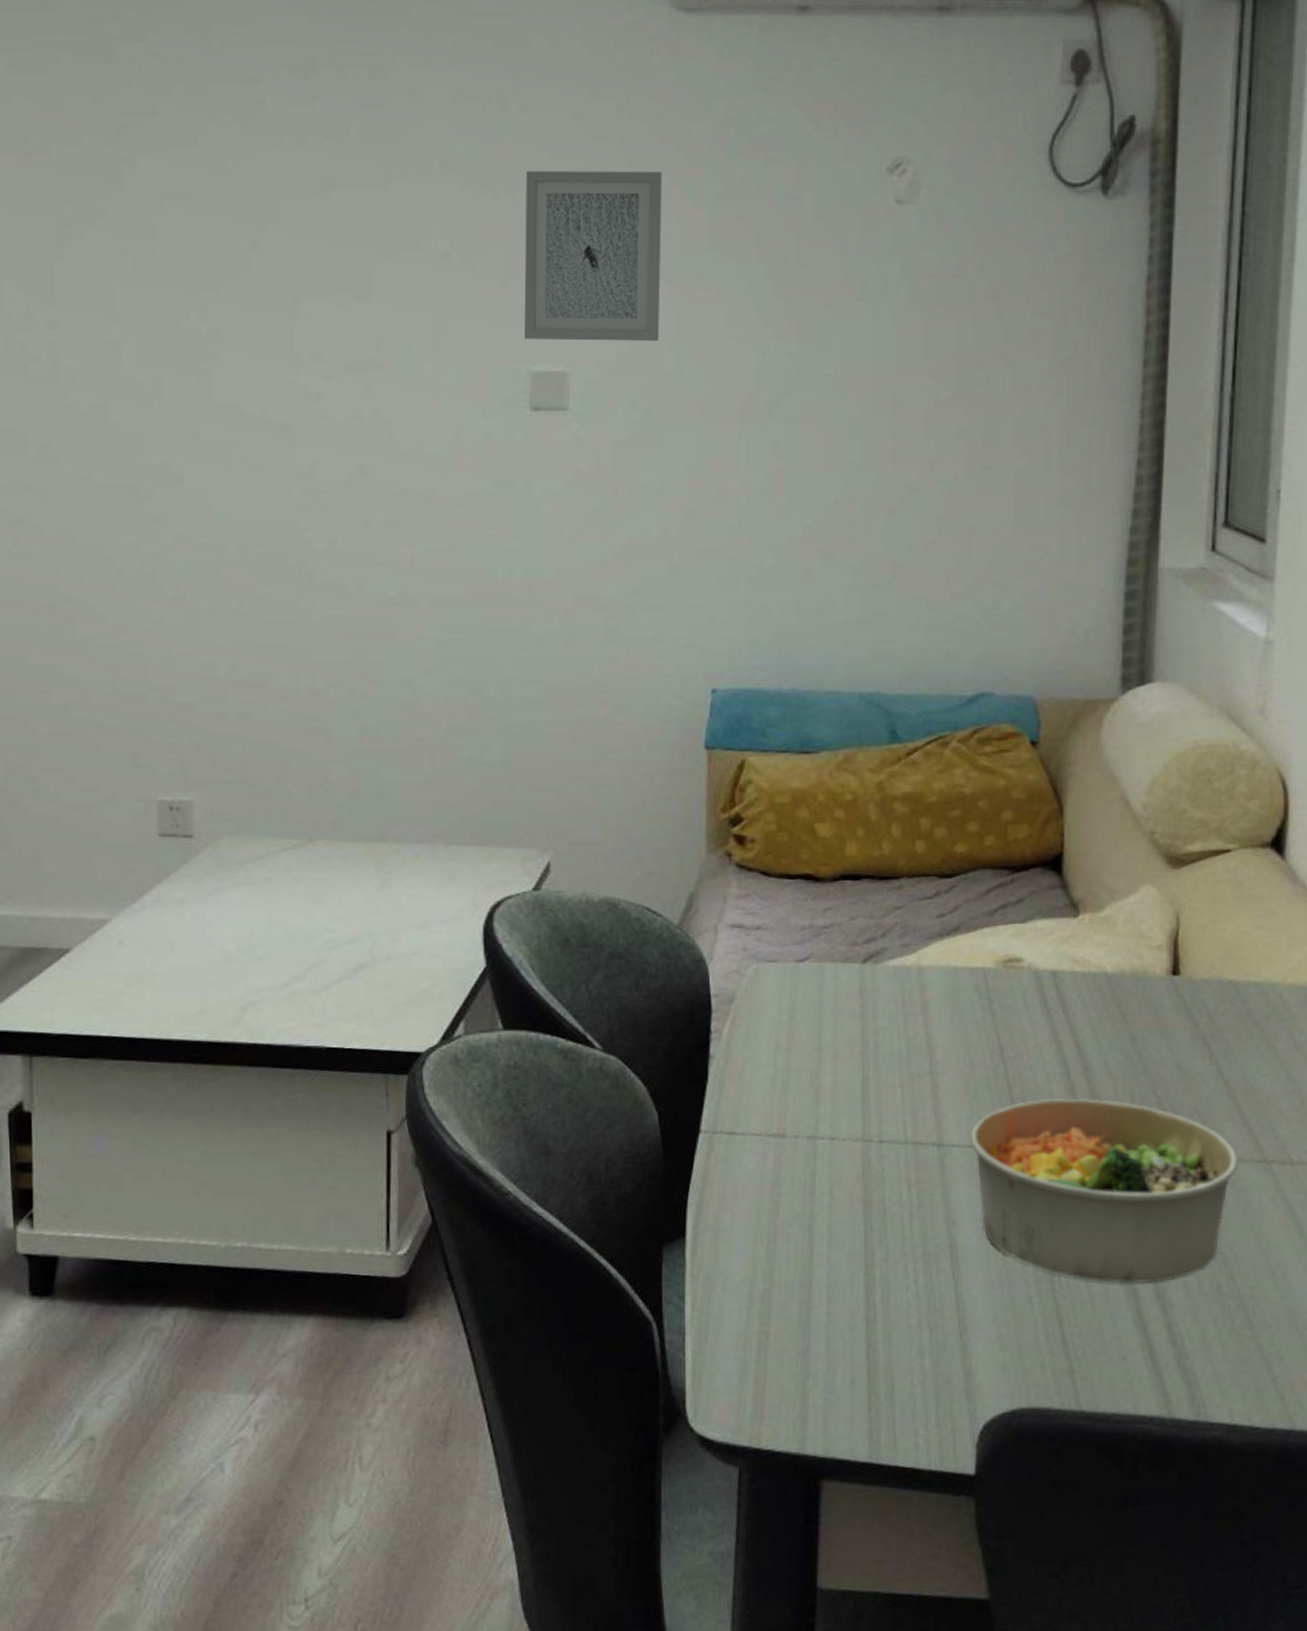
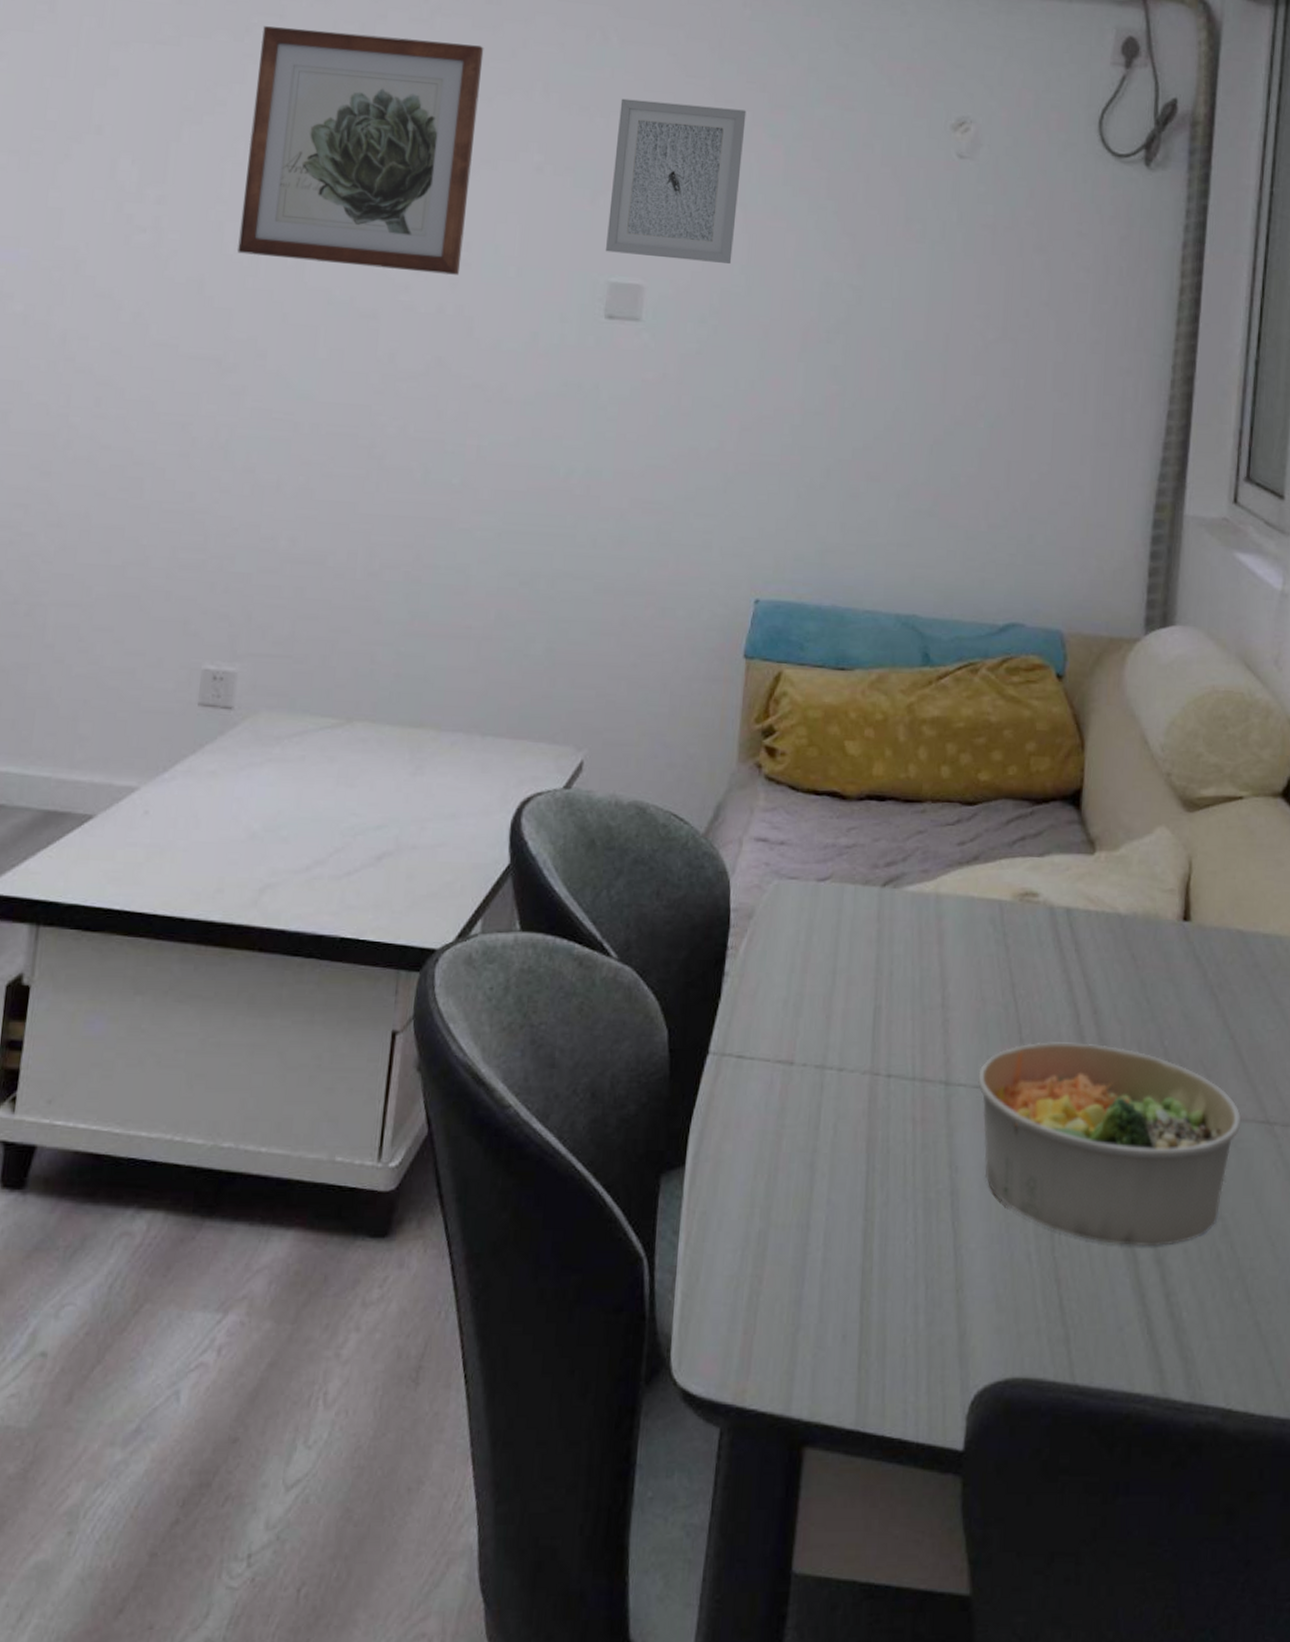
wall art: none [135,125,373,378] -> present [237,26,484,275]

